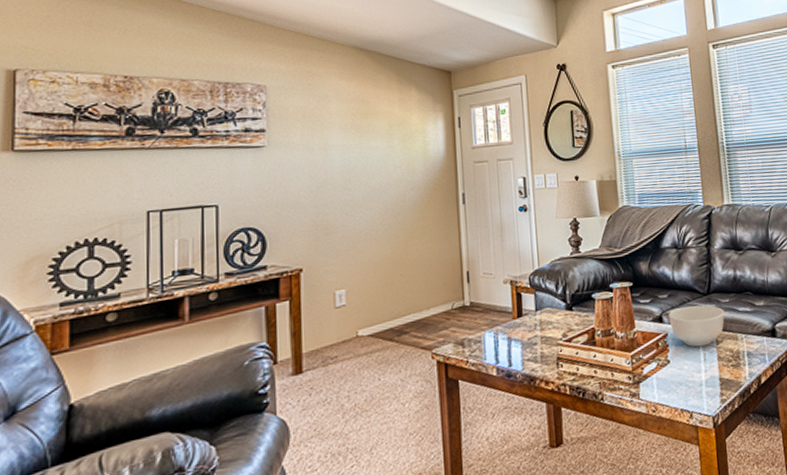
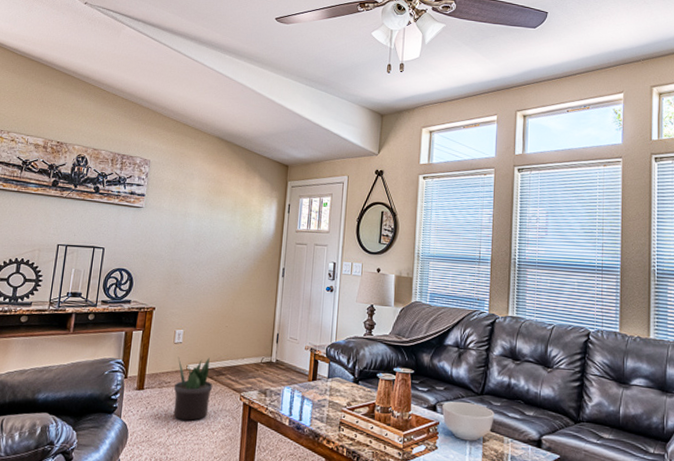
planter: none [343,316,395,400] -> present [173,356,213,421]

